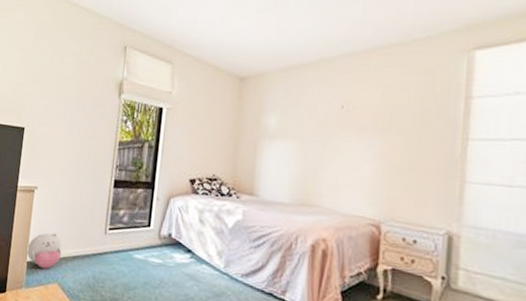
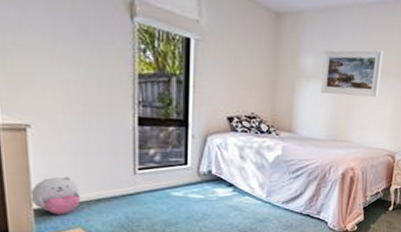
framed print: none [284,103,358,155] -> present [320,49,384,97]

